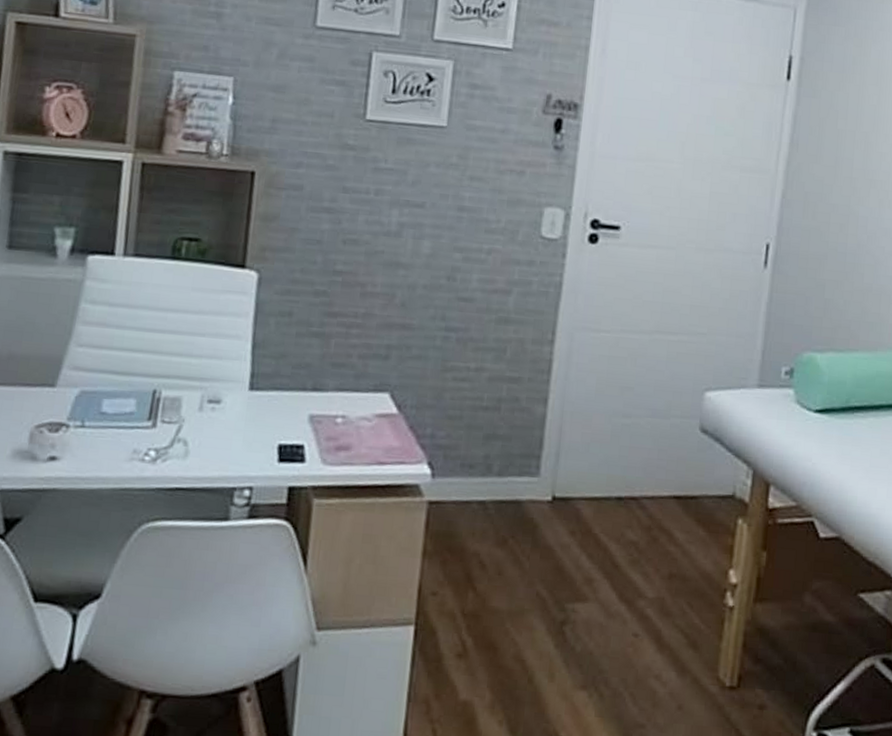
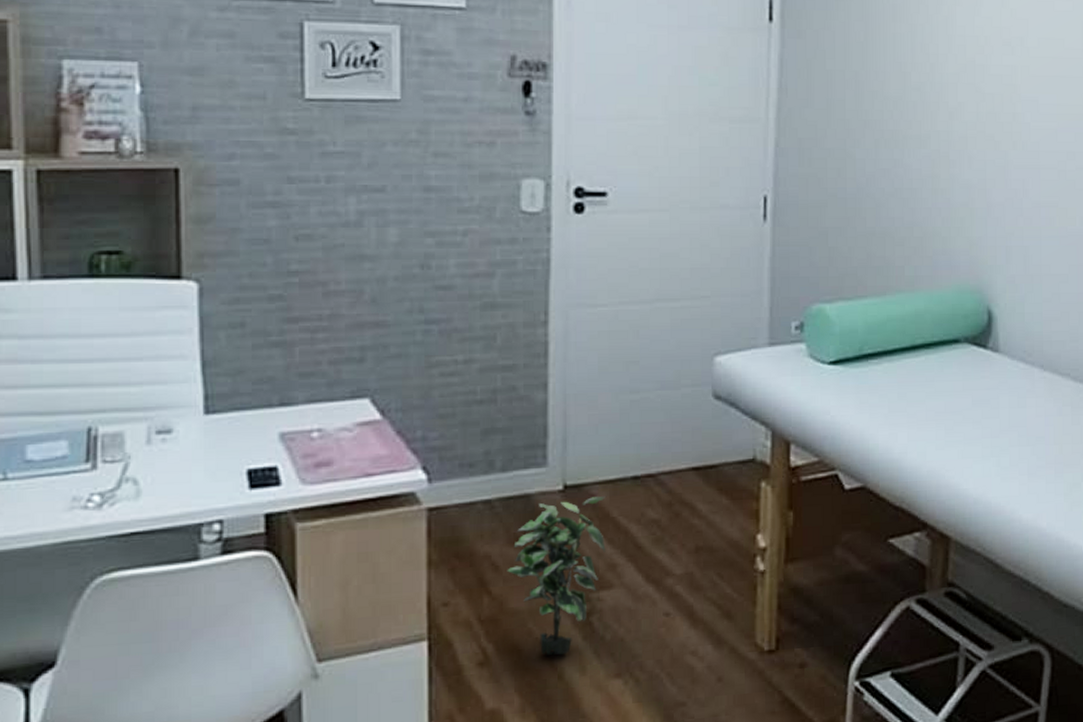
potted plant: none [492,511,591,658] -> present [507,496,607,655]

